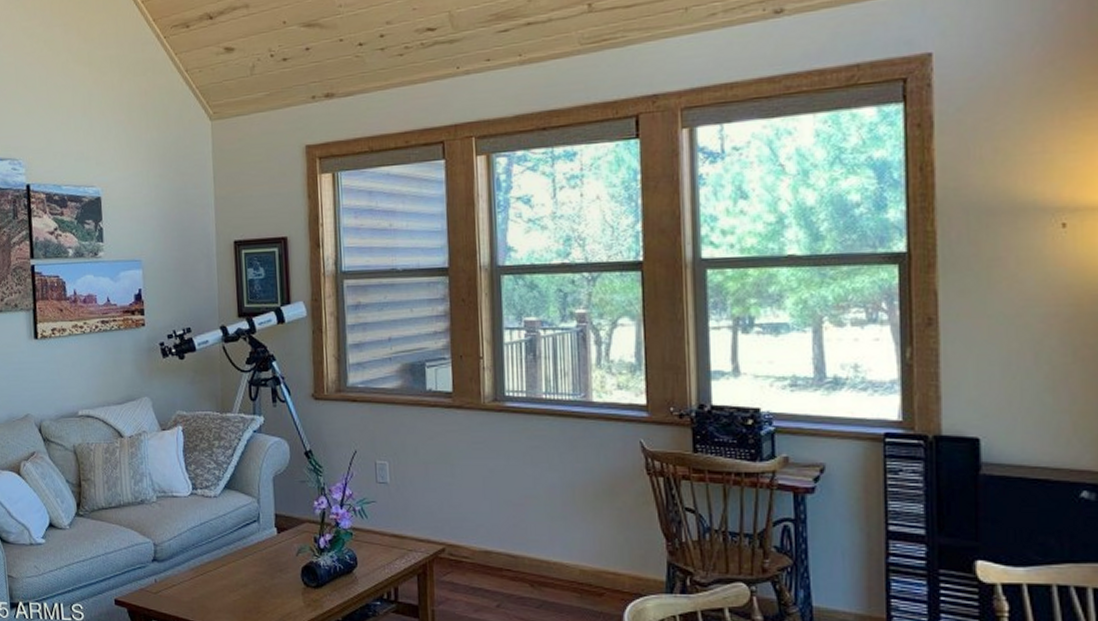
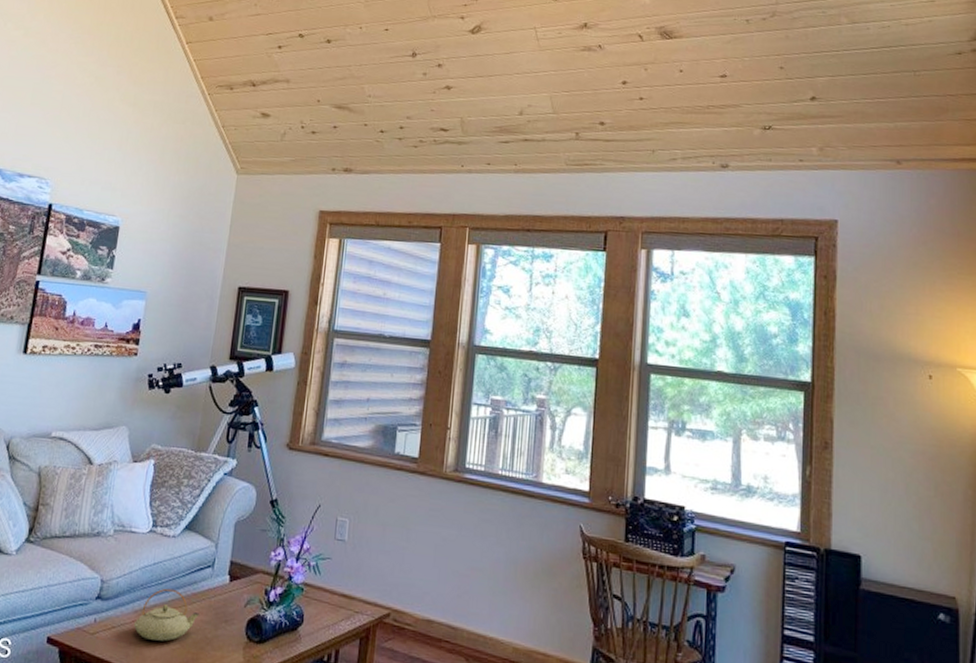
teapot: none [193,545,254,594] -> present [134,588,200,642]

